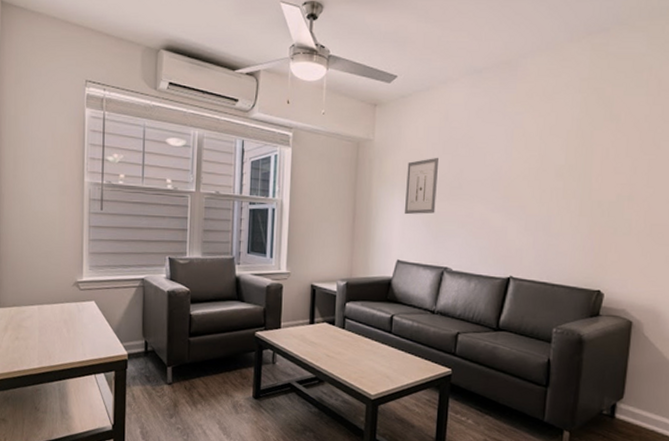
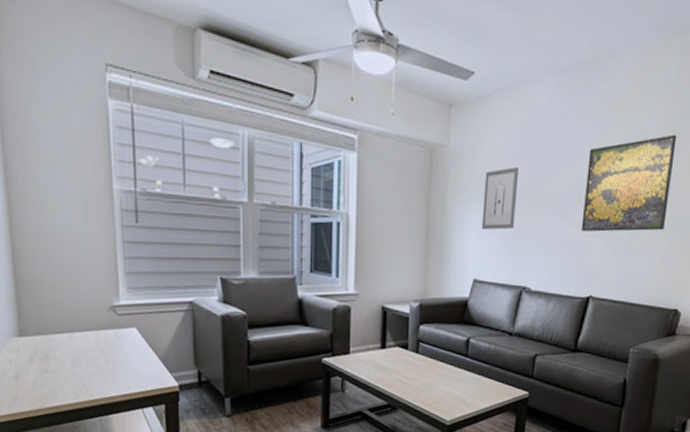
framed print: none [499,125,591,216] -> present [581,134,677,232]

